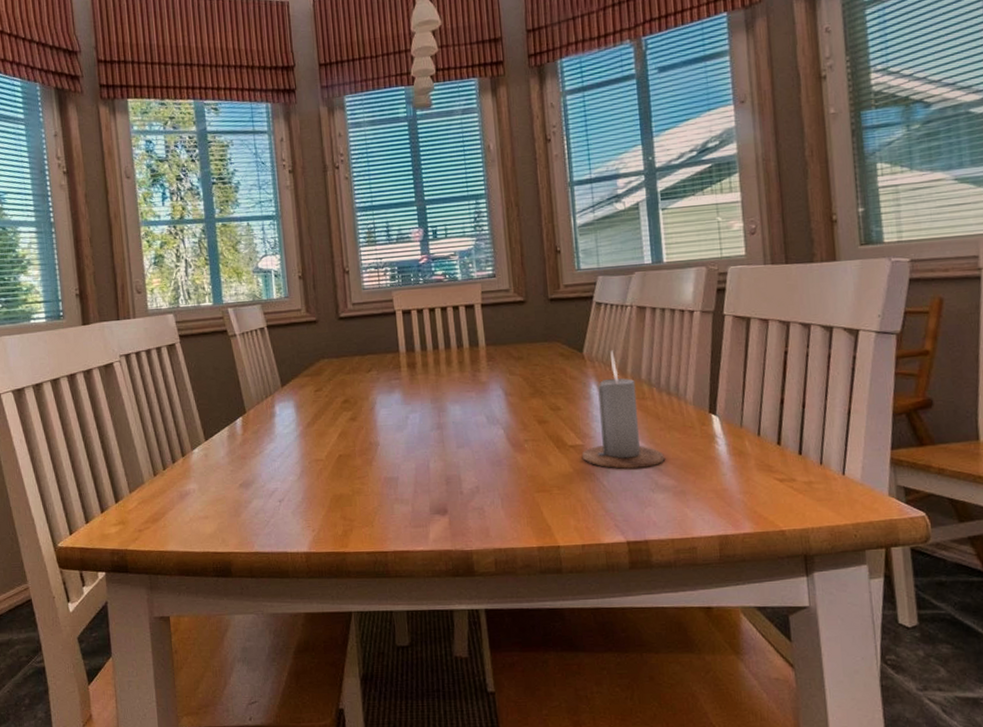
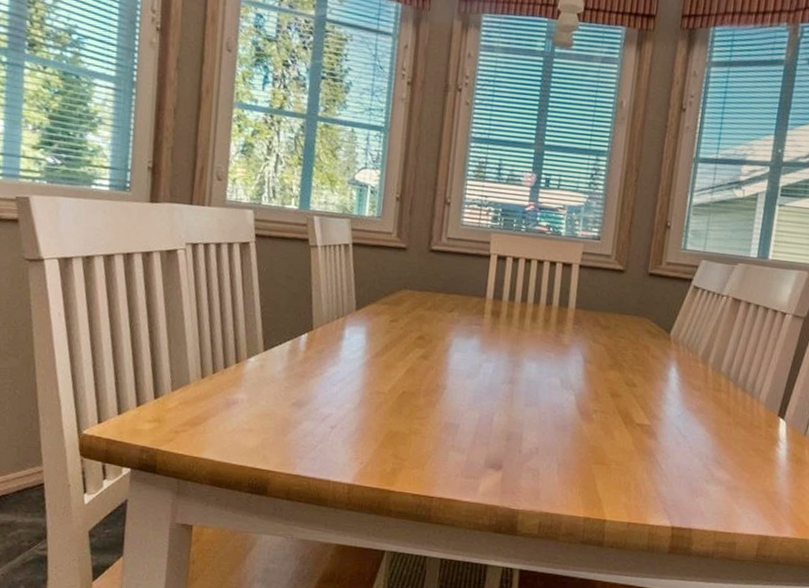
candle: present [582,350,666,469] -> none [647,337,727,459]

